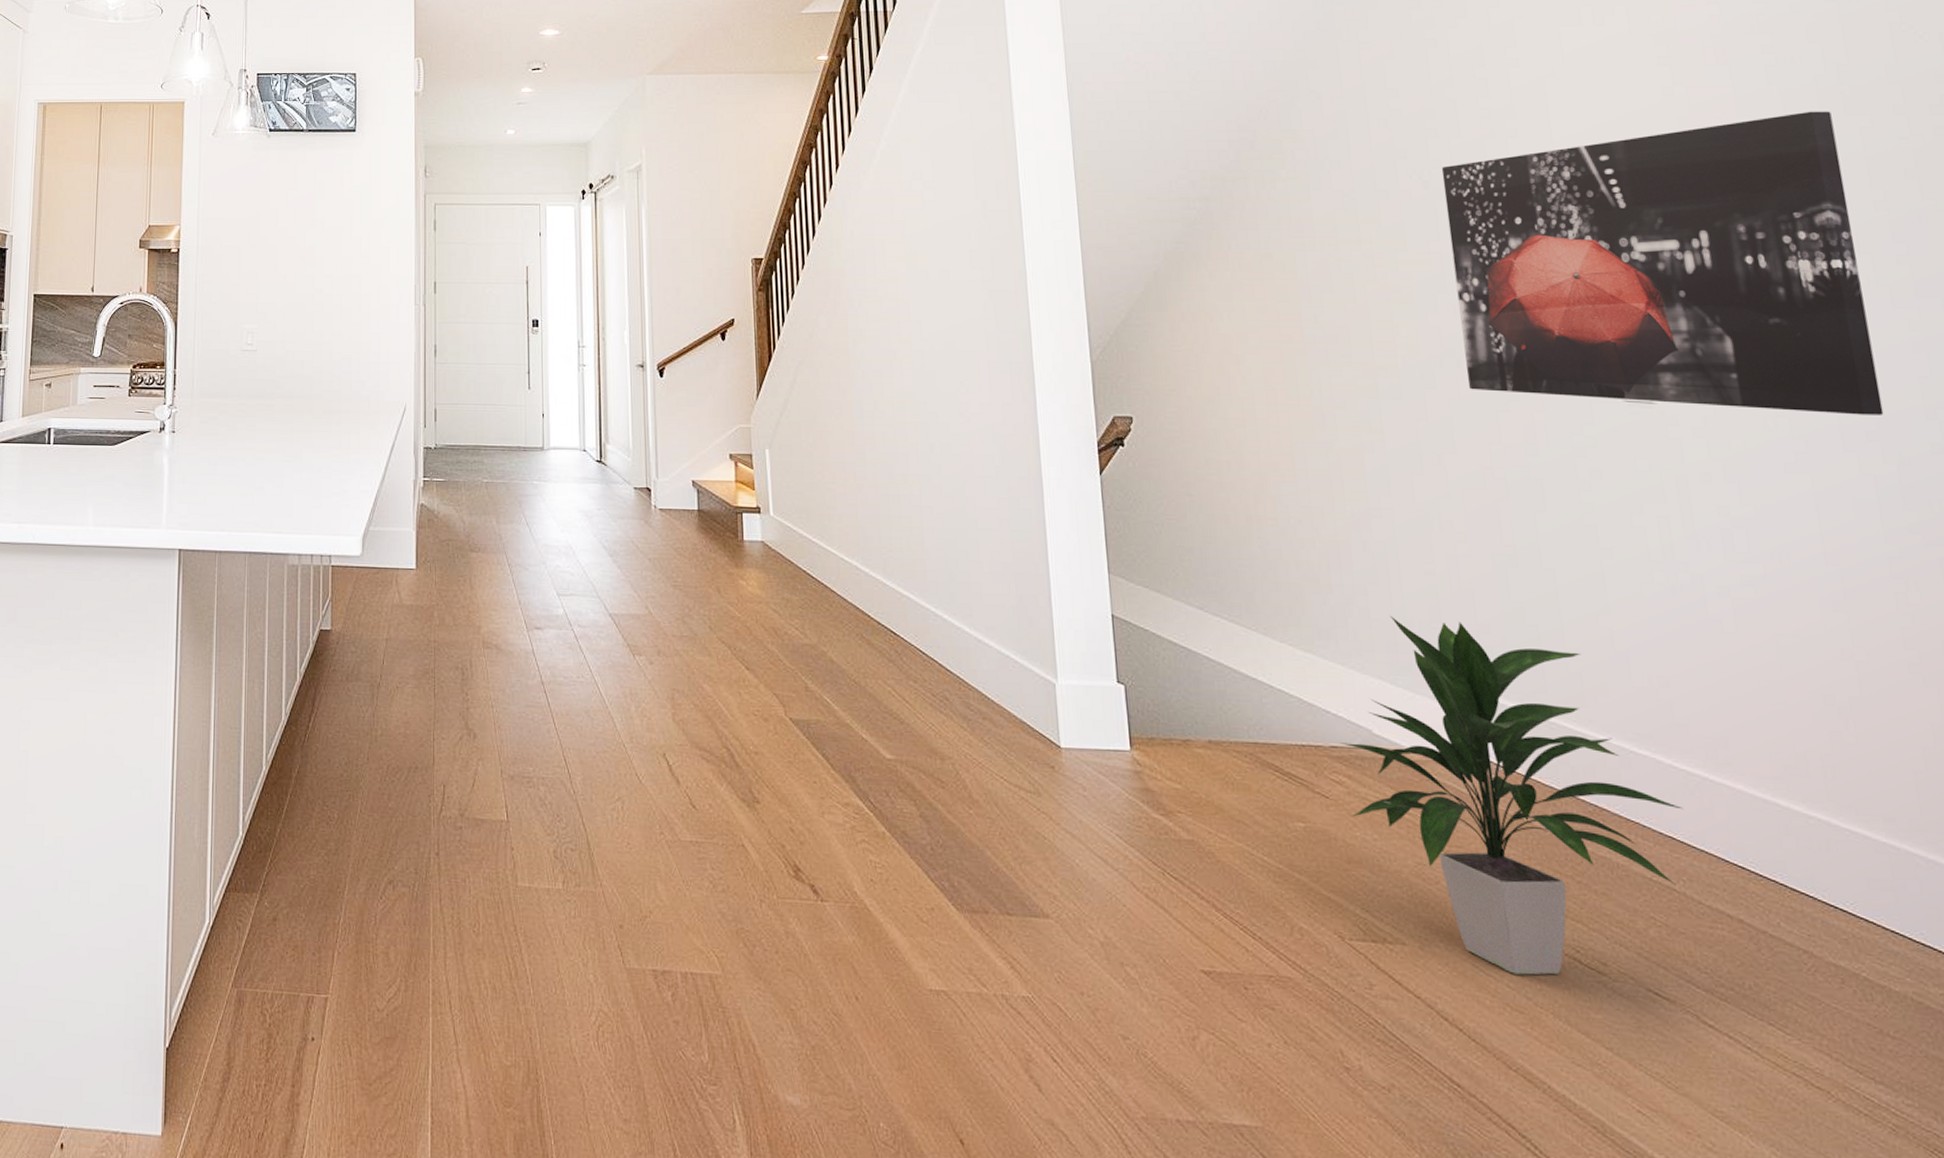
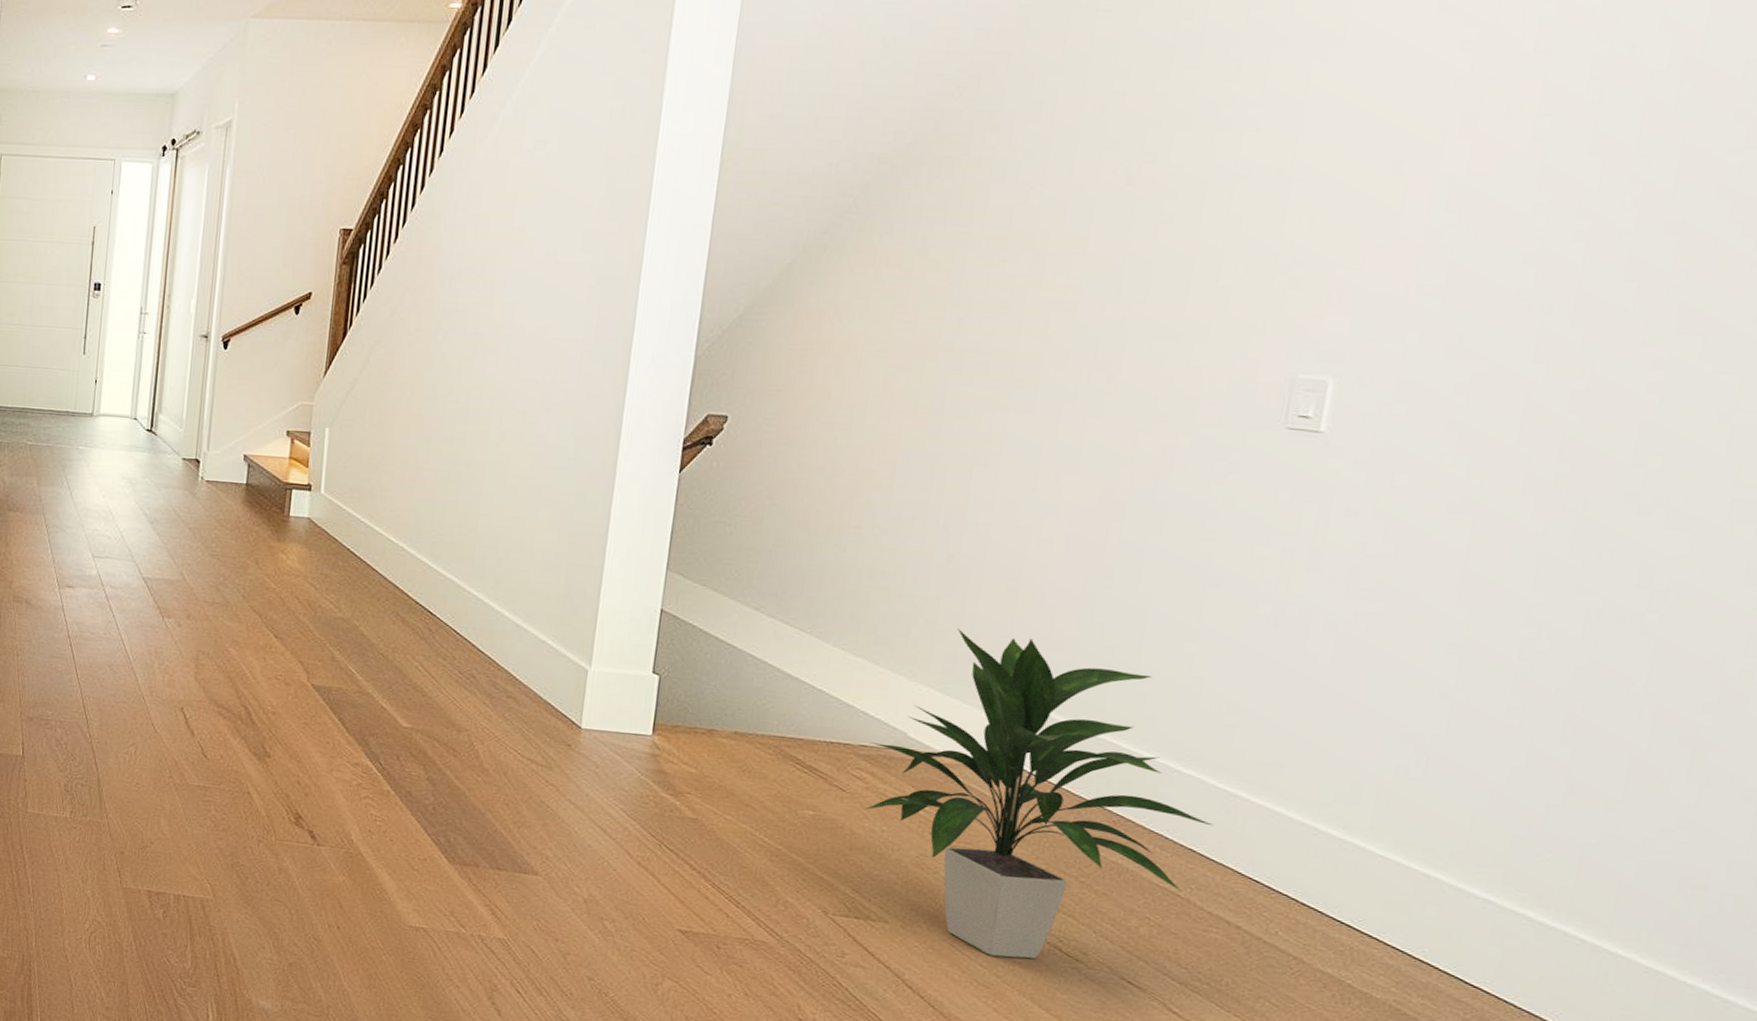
wall art: present [1441,111,1884,415] -> none [1114,113,1655,459]

